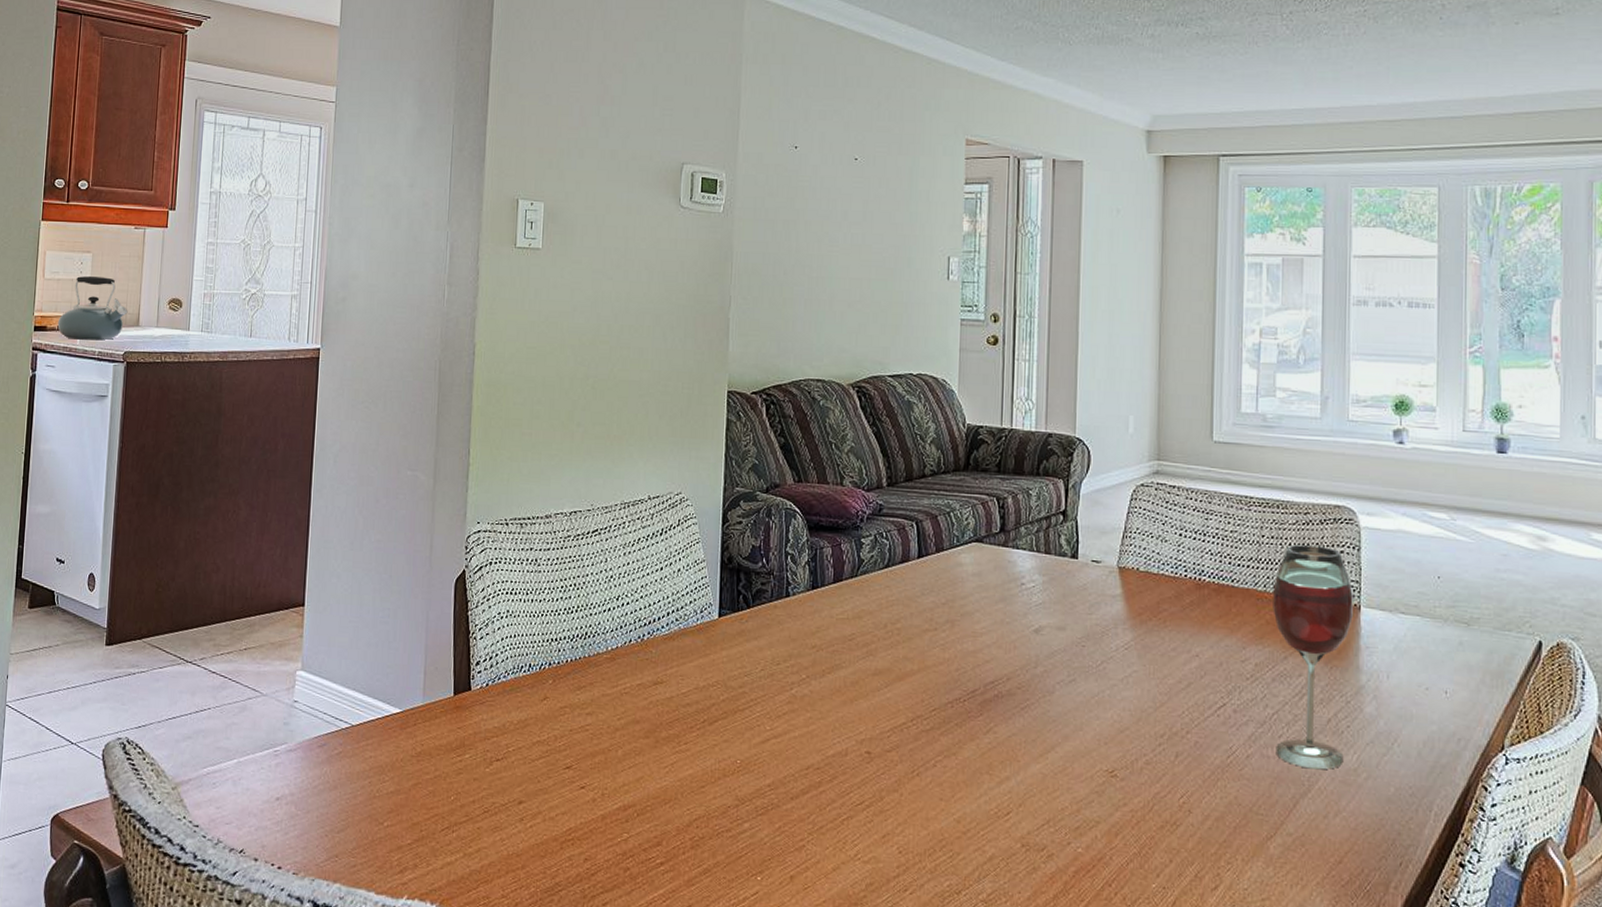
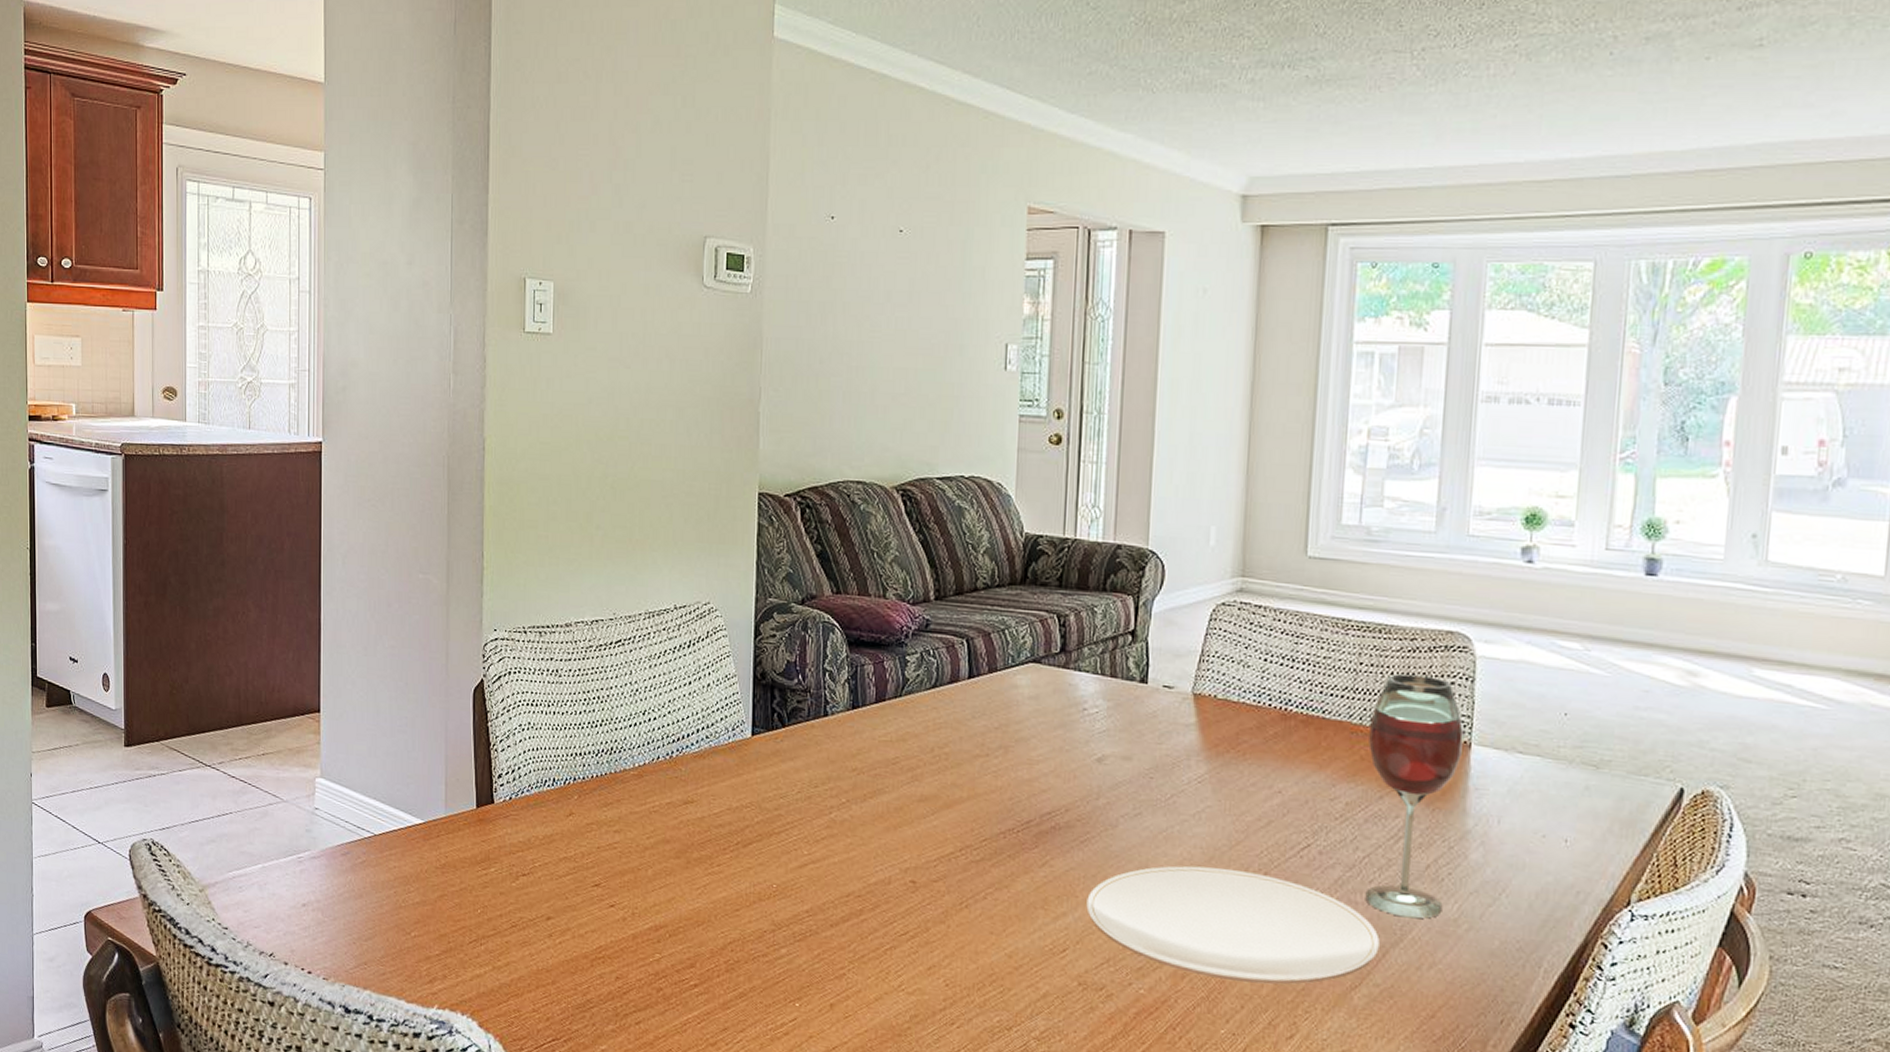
kettle: present [57,276,128,340] -> none [52,362,122,431]
plate: none [1027,727,1290,838] -> present [1086,865,1380,985]

